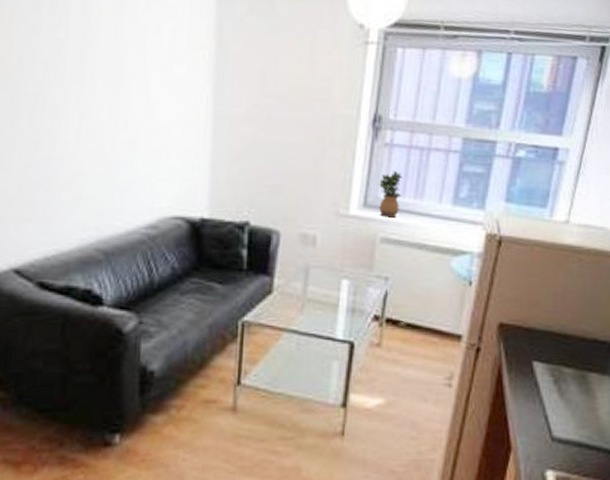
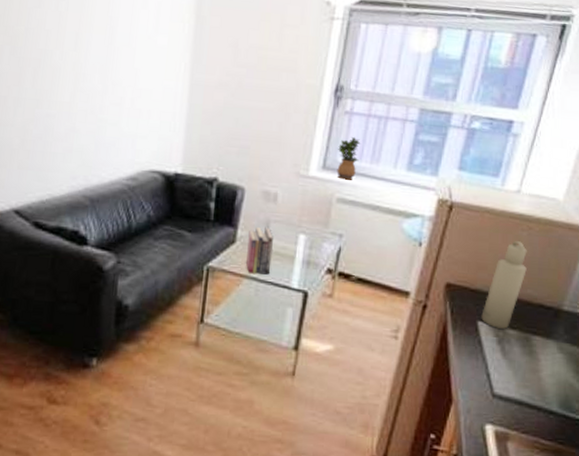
books: none [285,273,314,328] -> present [246,227,273,276]
bottle: none [536,274,579,368] -> present [481,241,527,329]

